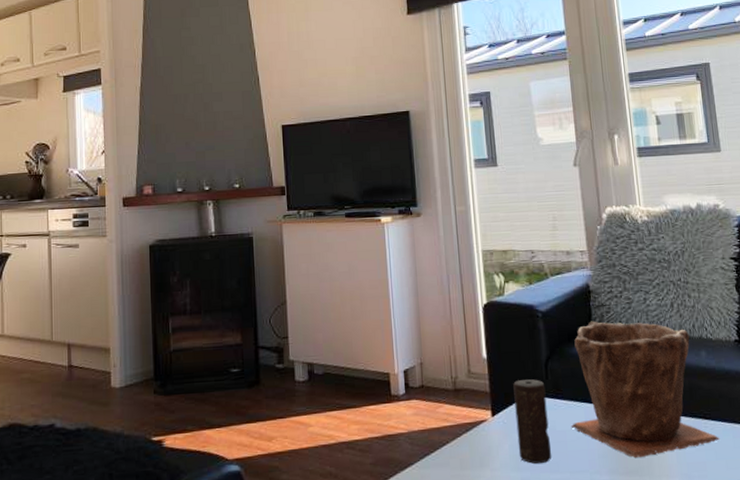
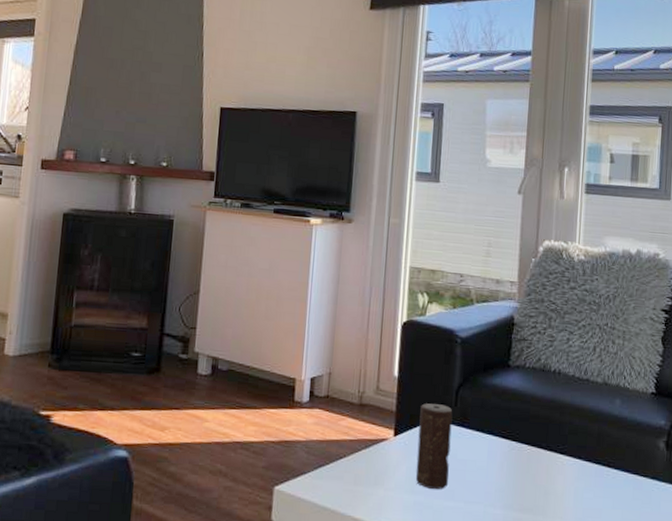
plant pot: present [571,321,721,459] -> none [472,354,621,497]

